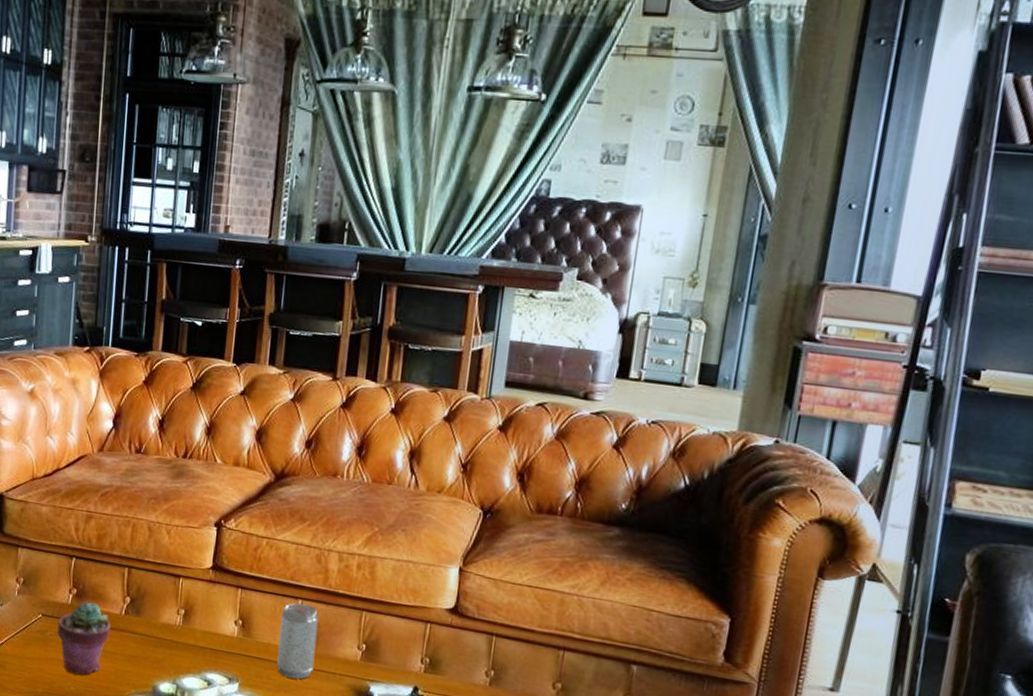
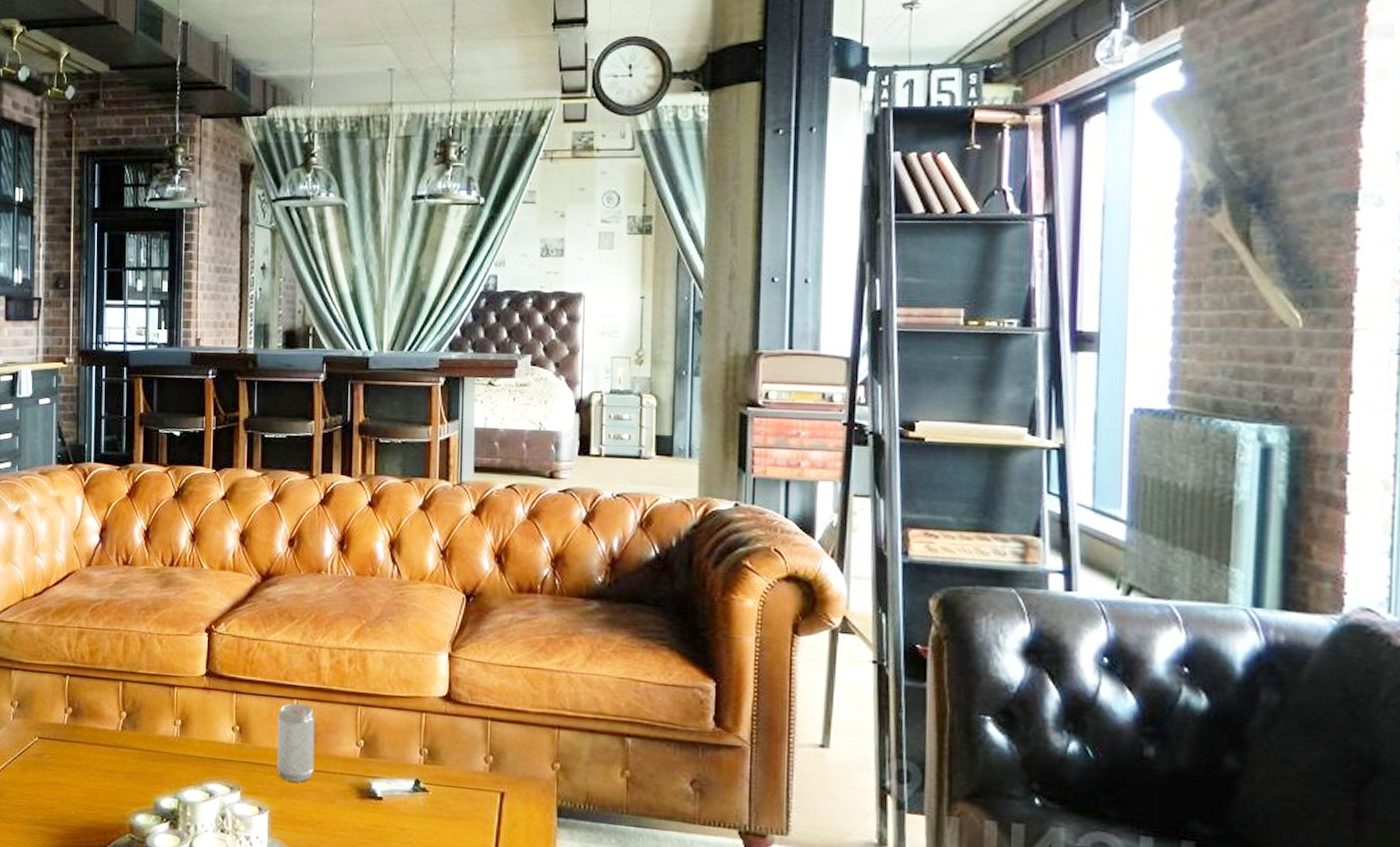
potted succulent: present [57,602,111,675] -> none [55,720,108,797]

